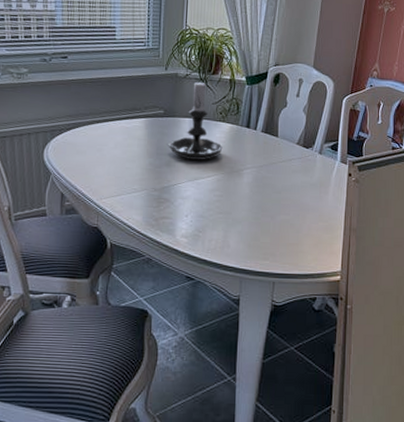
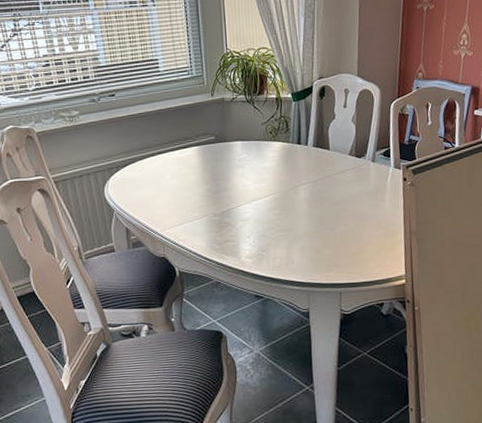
candle holder: present [167,78,223,160] -> none [221,100,277,182]

